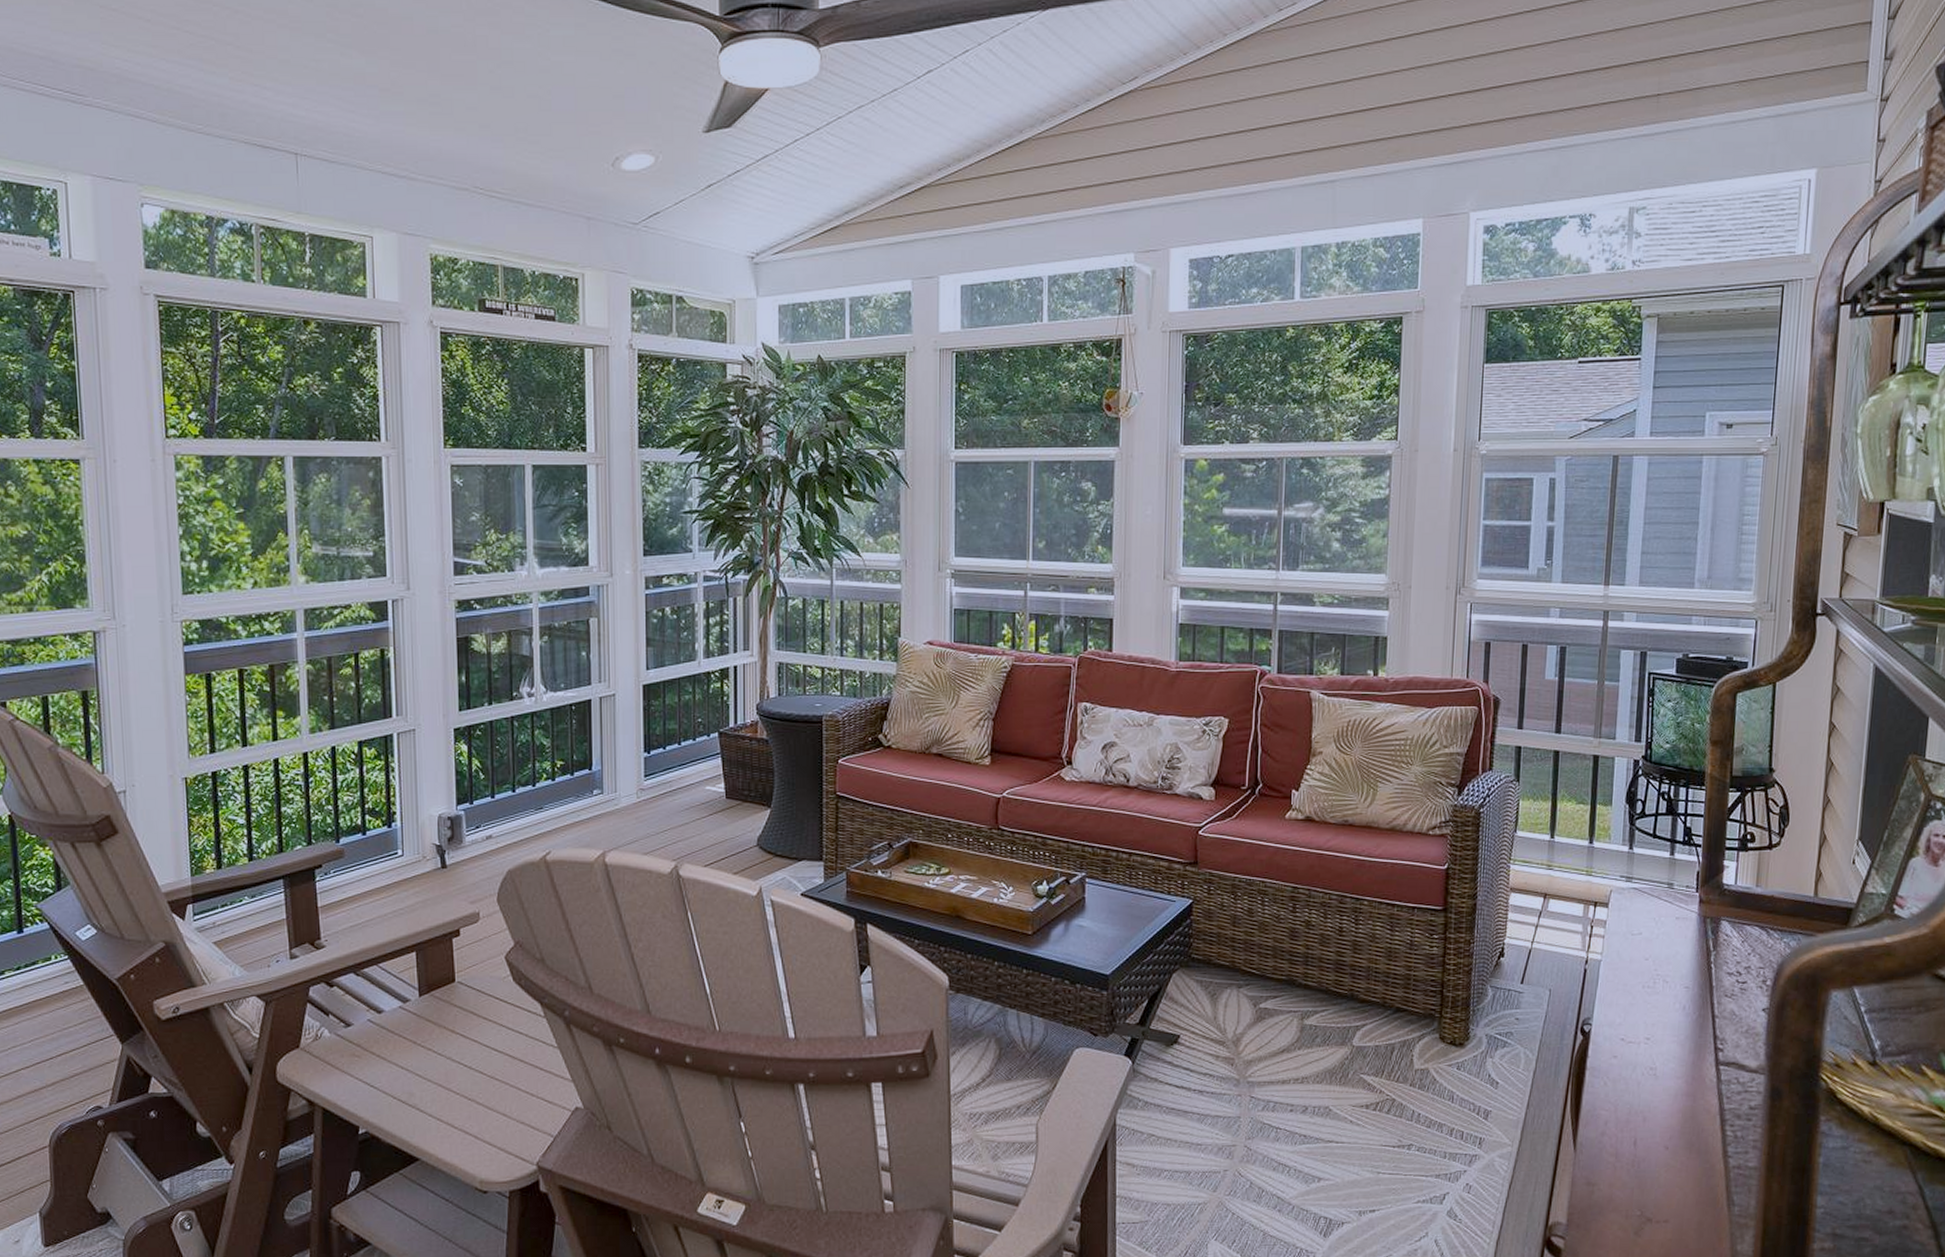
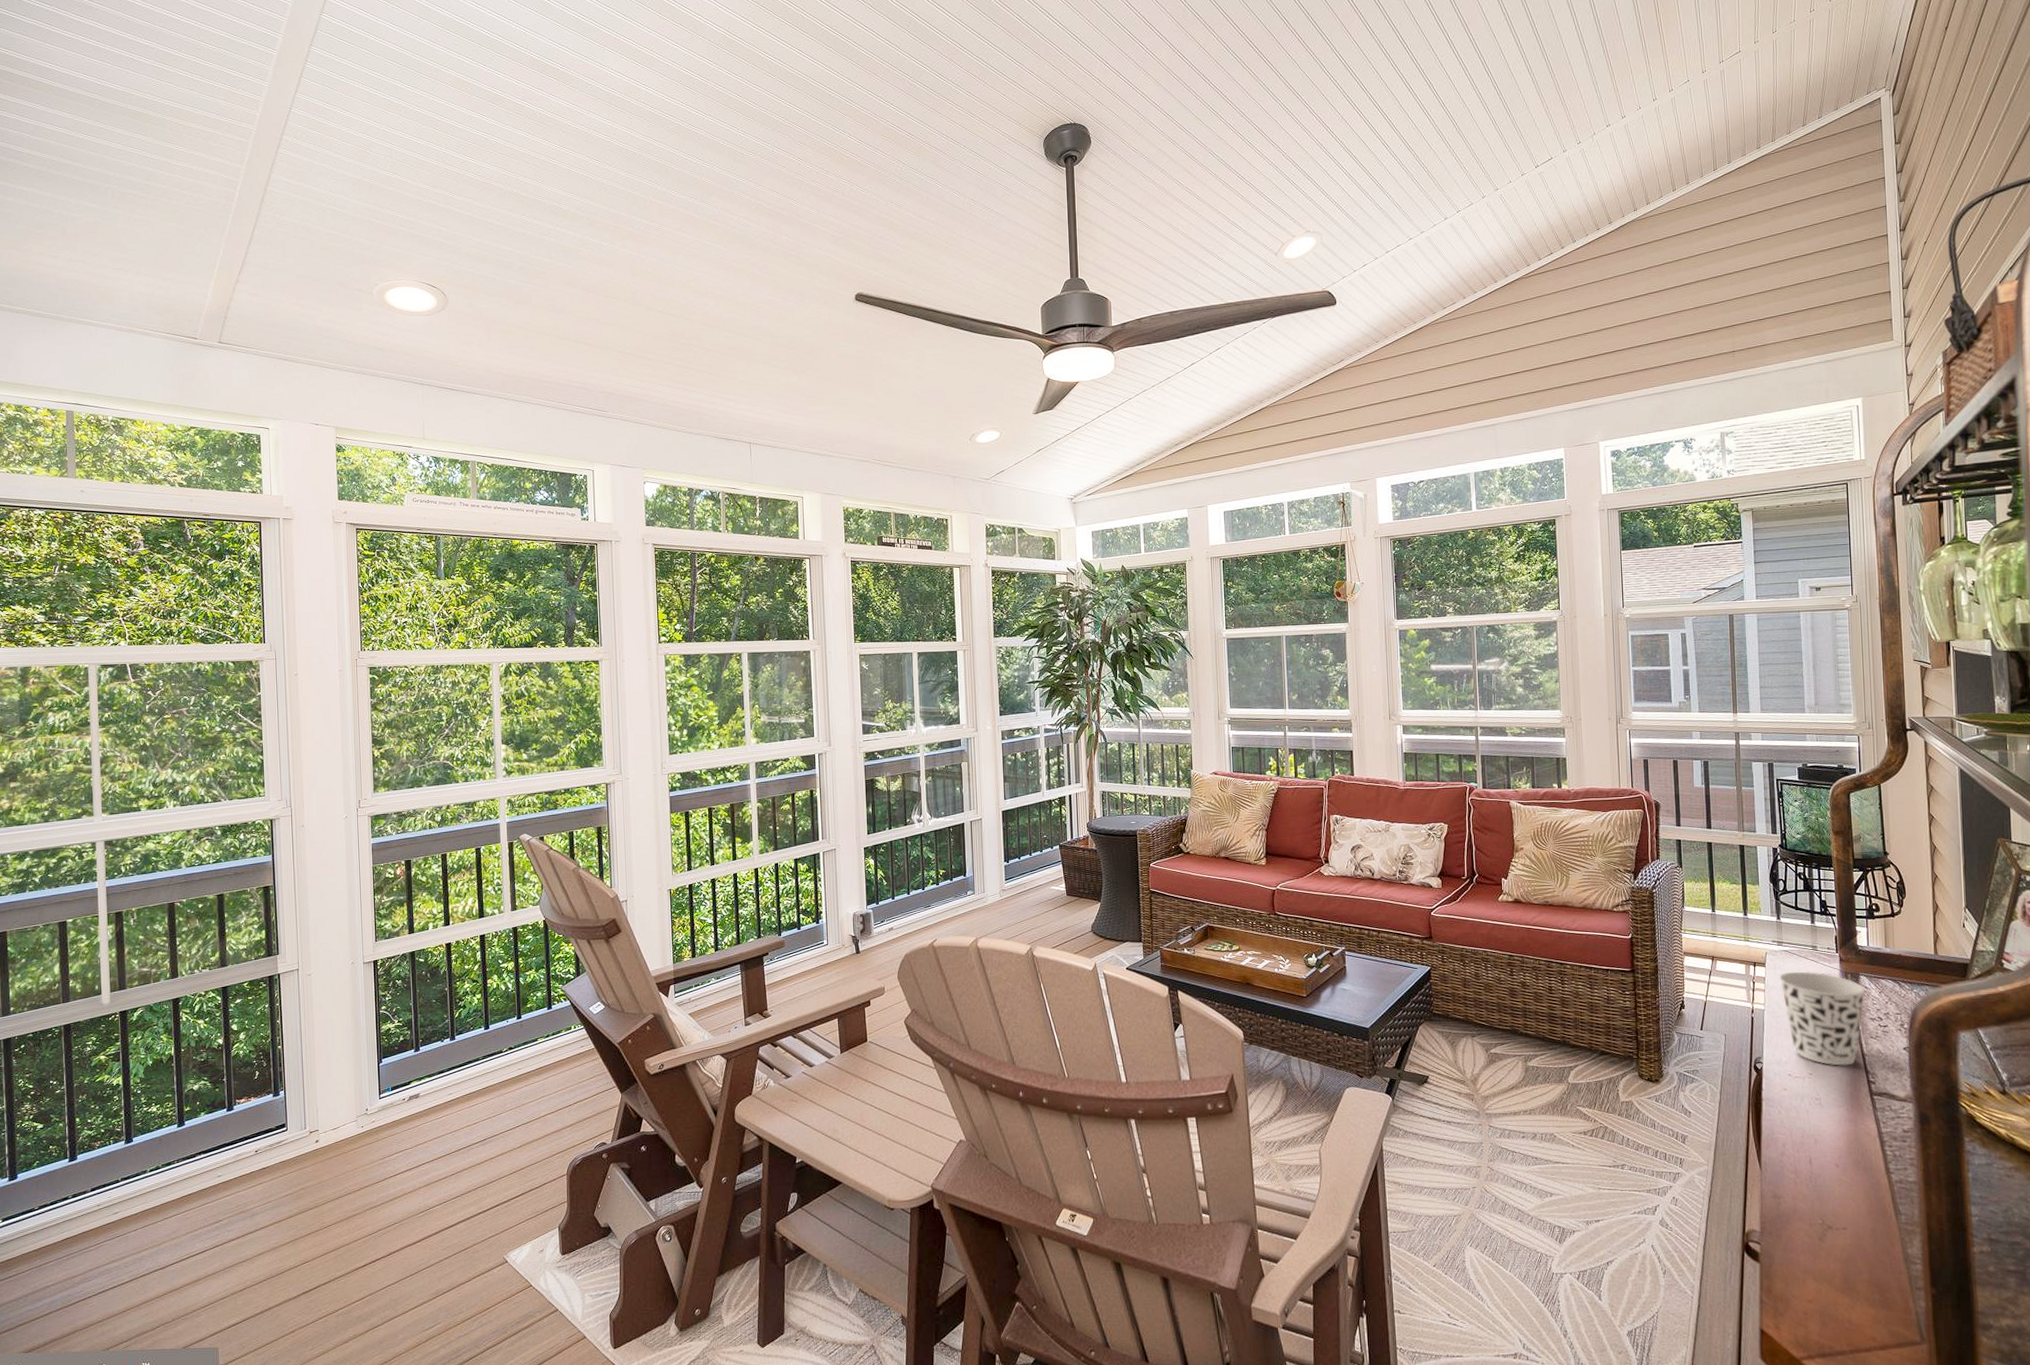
cup: none [1623,914,1727,1030] -> present [1779,971,1867,1066]

